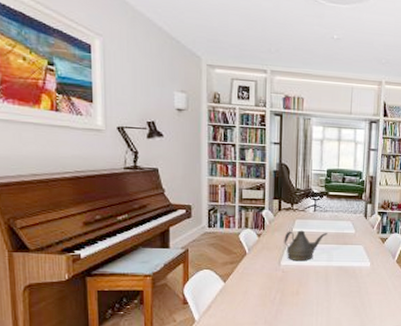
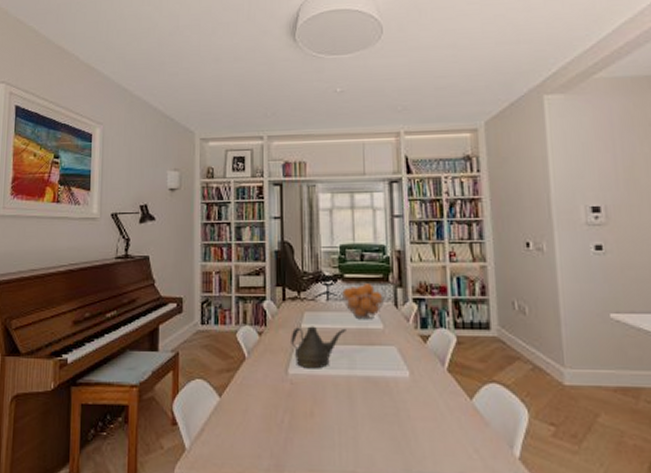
fruit basket: none [325,200,360,227] -> present [341,284,386,320]

